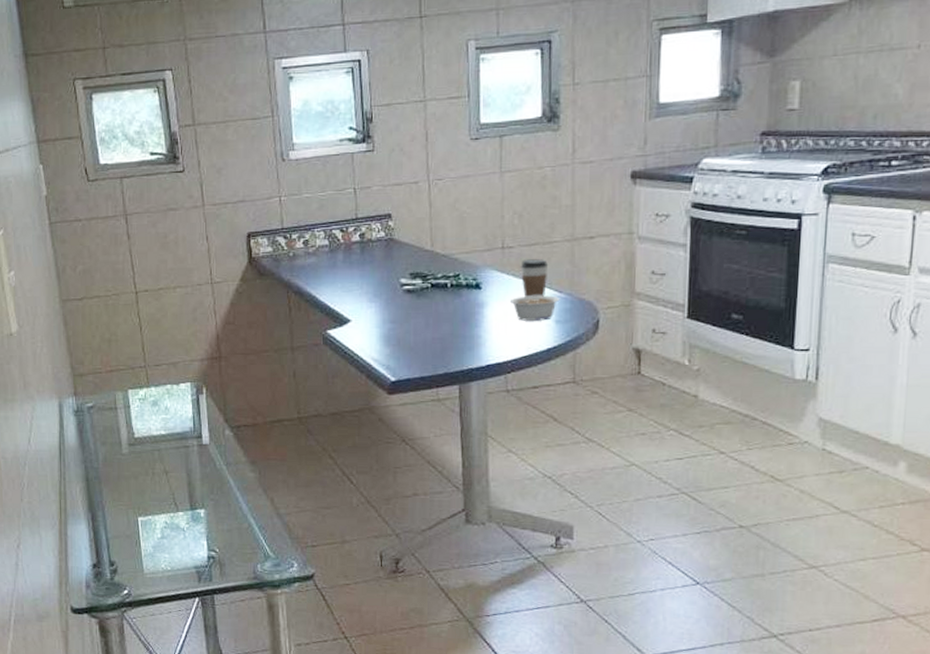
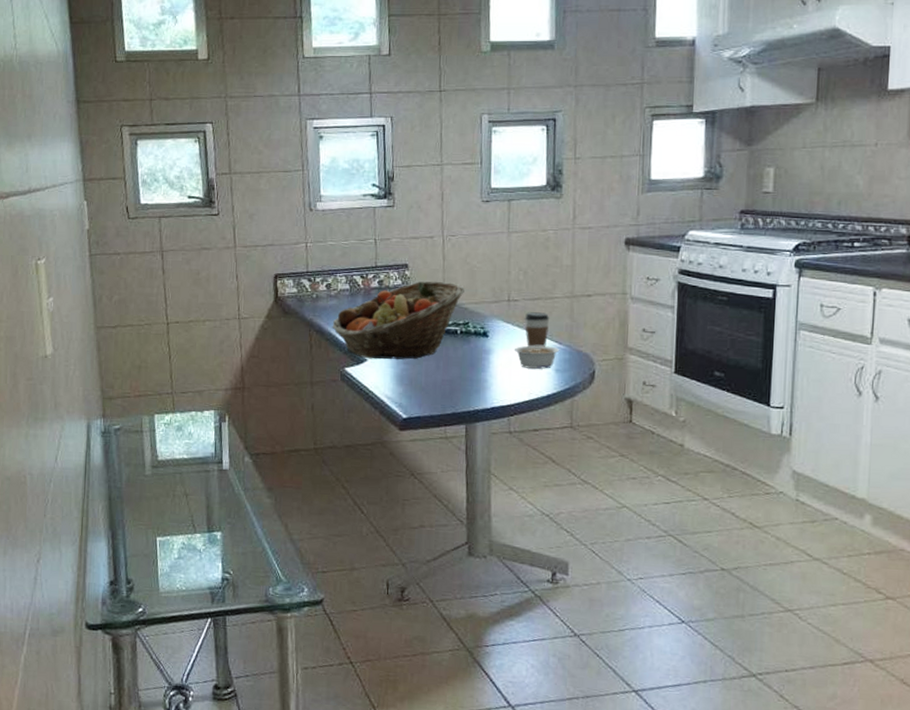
fruit basket: none [311,230,455,320] -> present [332,281,466,360]

